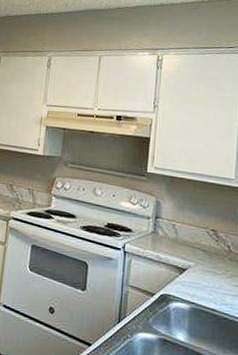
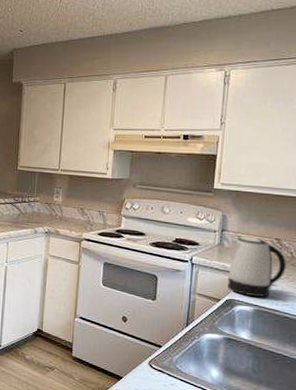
kettle: none [161,226,223,294] -> present [226,237,286,297]

